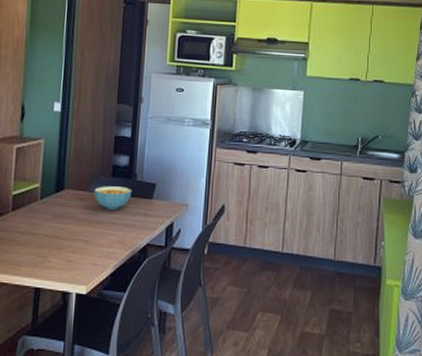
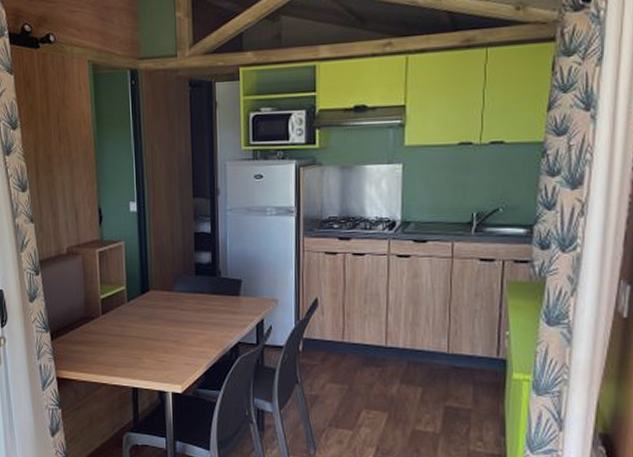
cereal bowl: present [93,186,133,210] -> none [178,285,218,309]

